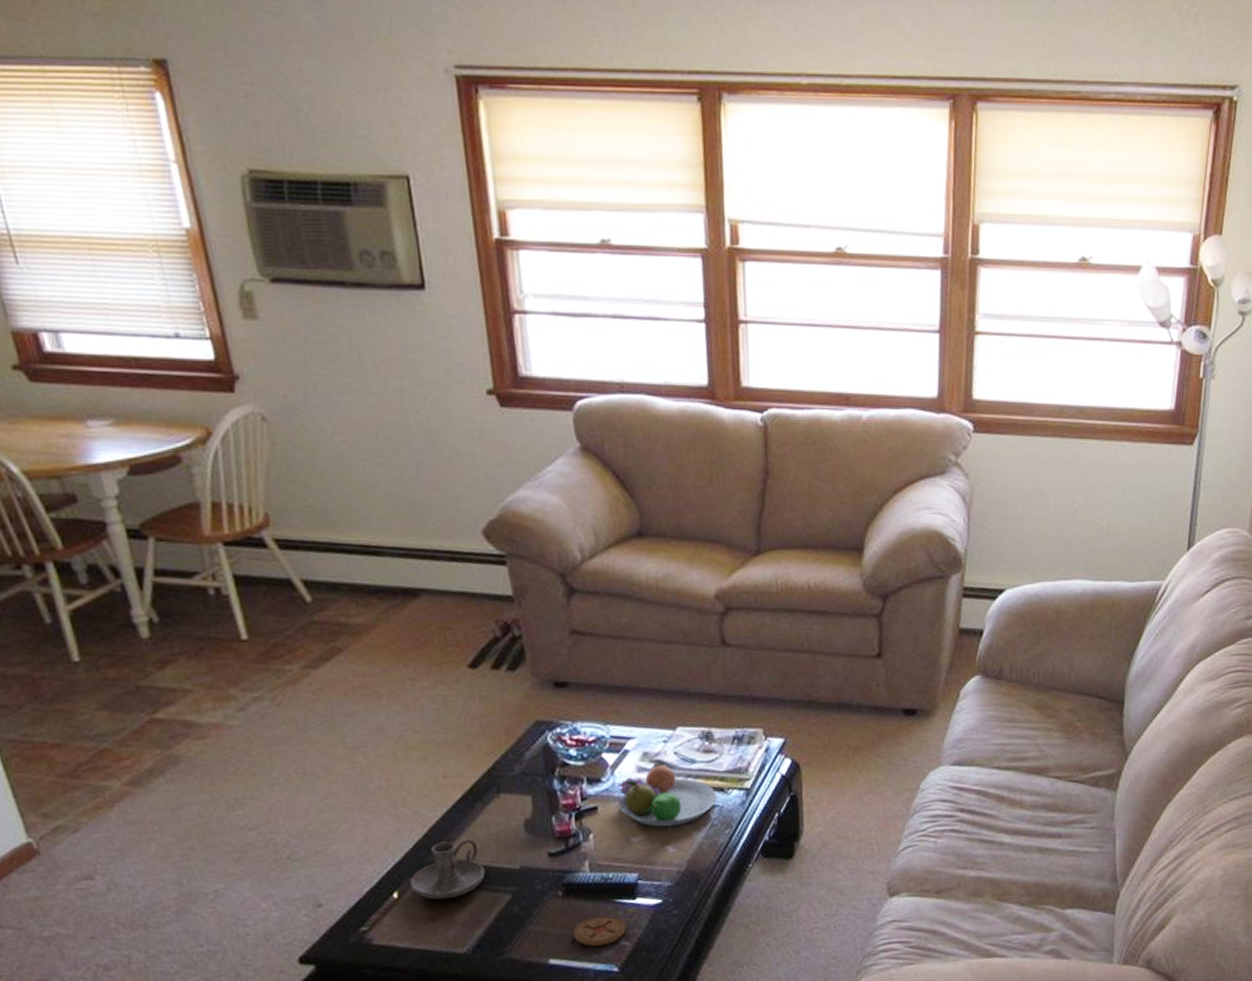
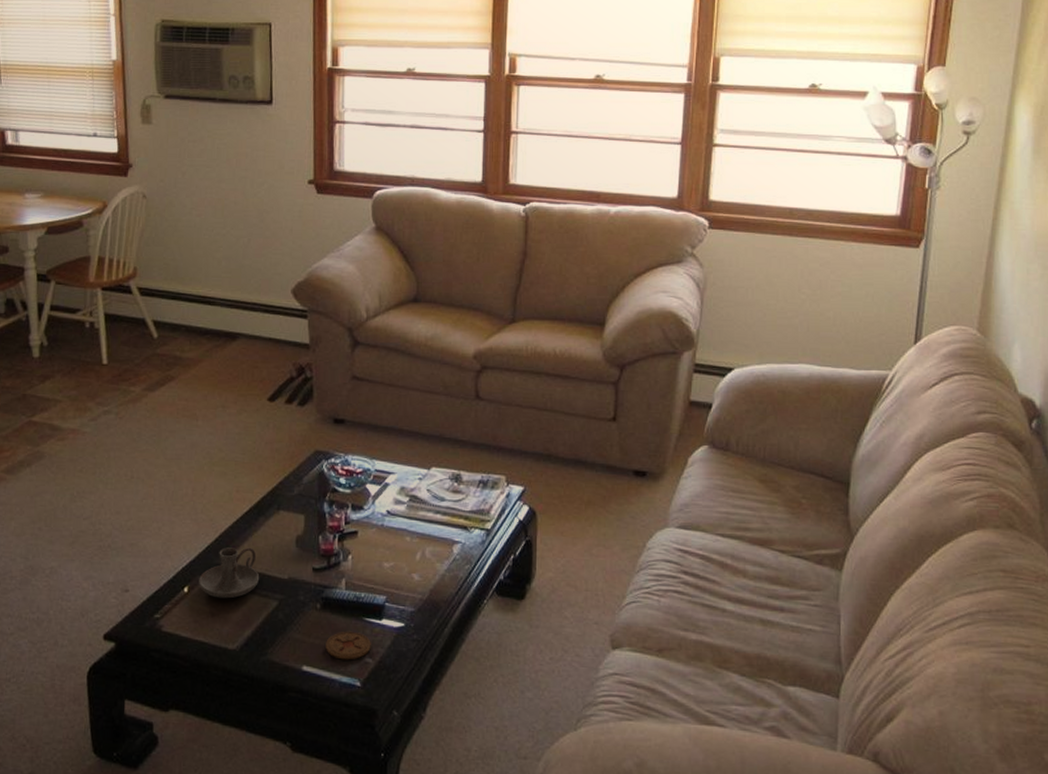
fruit bowl: present [618,763,717,827] -> none [375,498,461,557]

